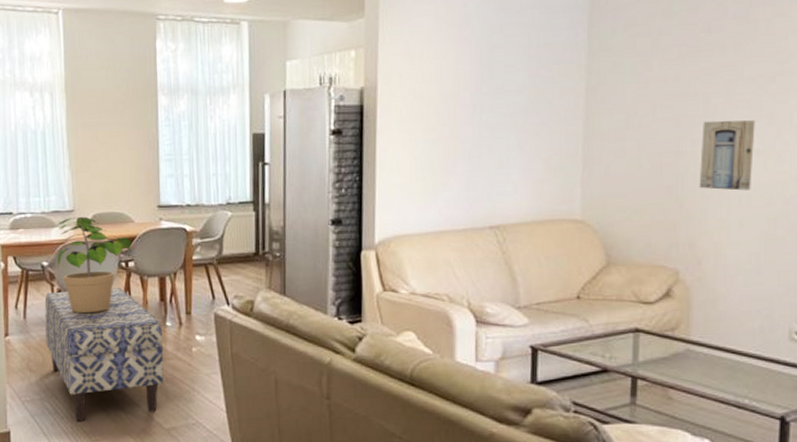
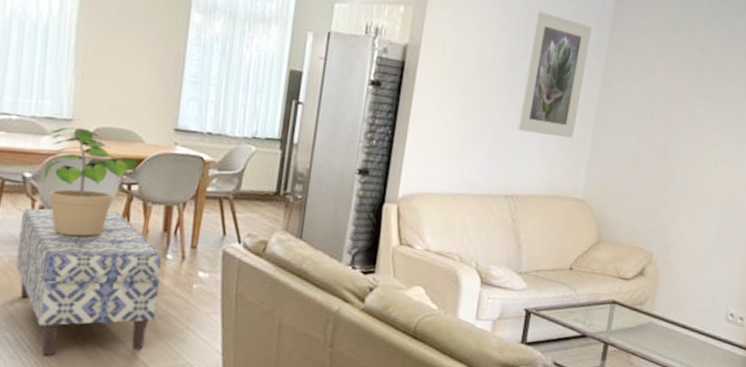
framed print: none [493,24,565,156] -> present [517,10,592,139]
wall art: present [699,120,755,191] -> none [677,128,725,192]

